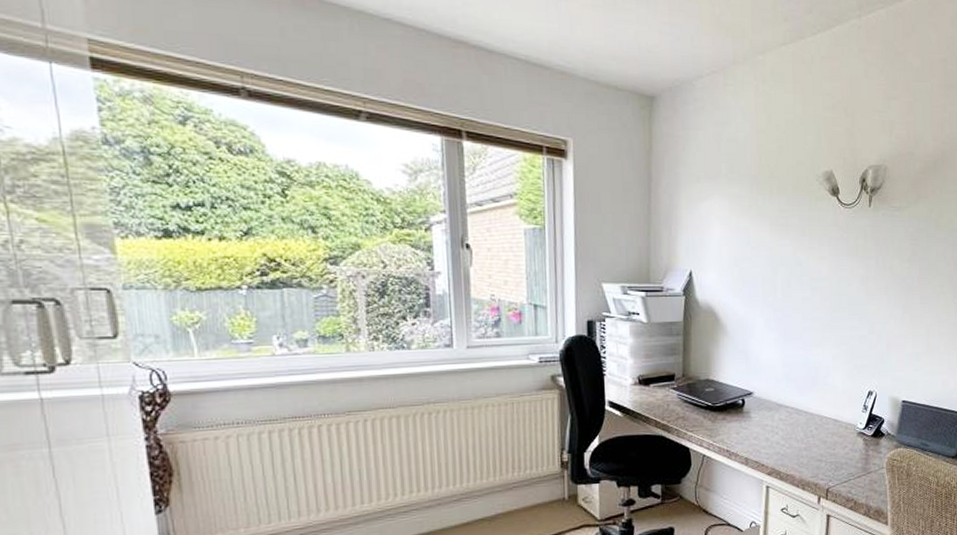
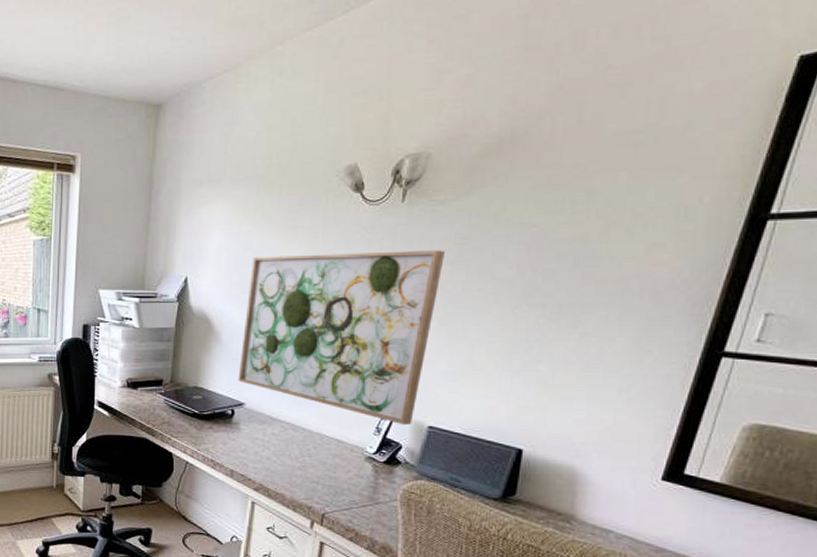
wall art: none [745,249,904,402] -> present [238,250,446,426]

